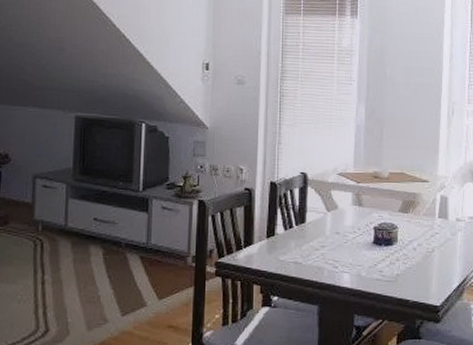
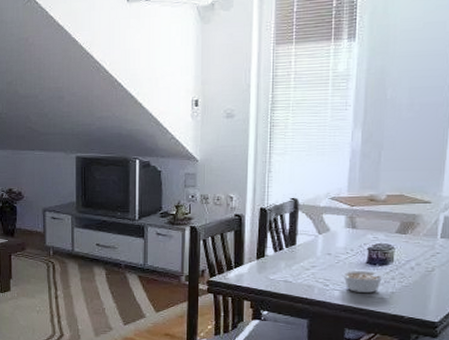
legume: none [350,249,394,275] -> present [342,269,389,293]

